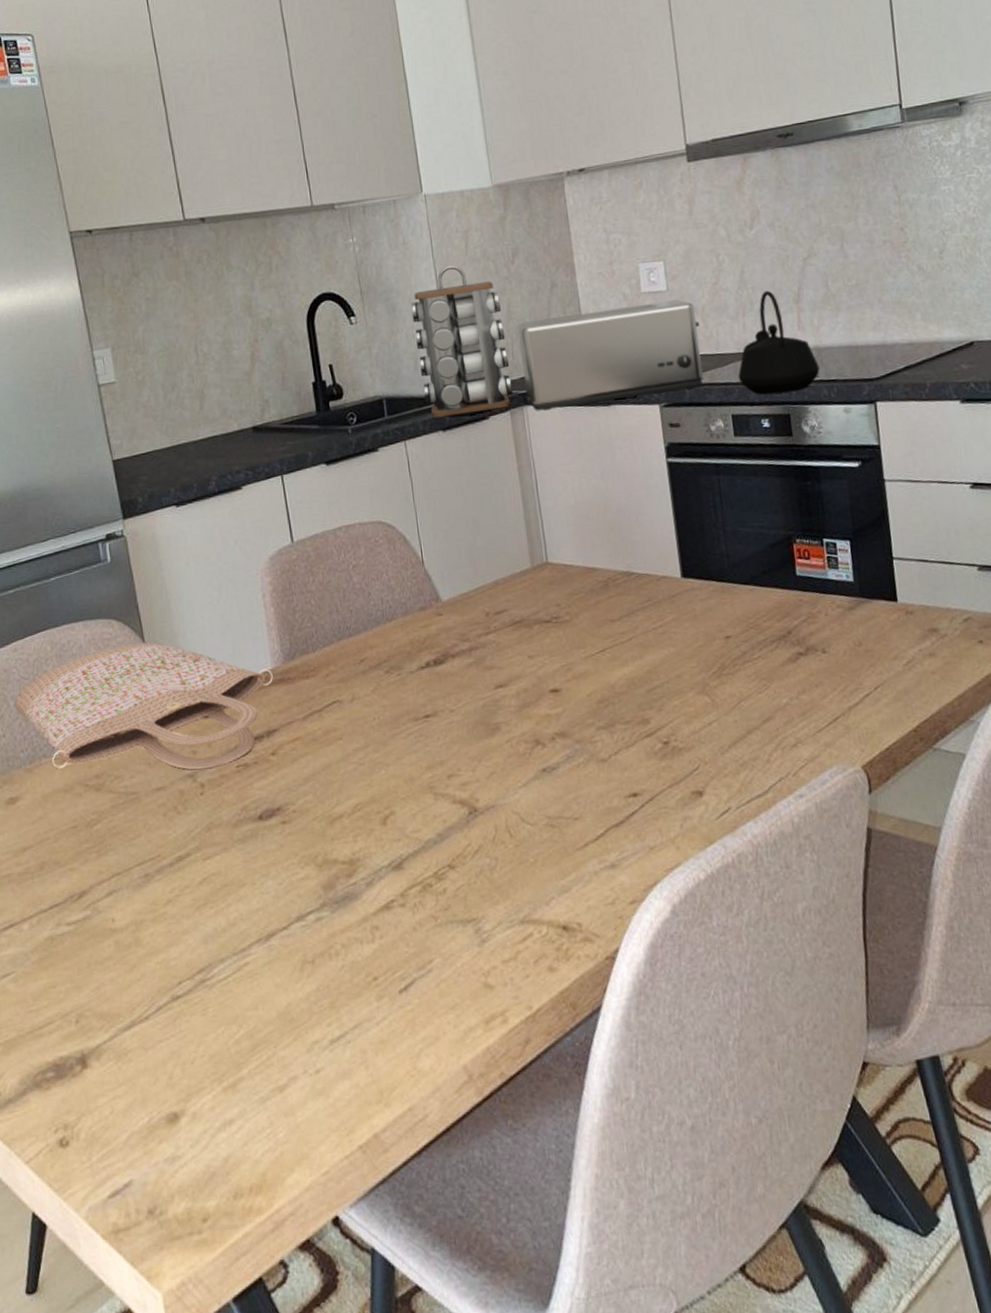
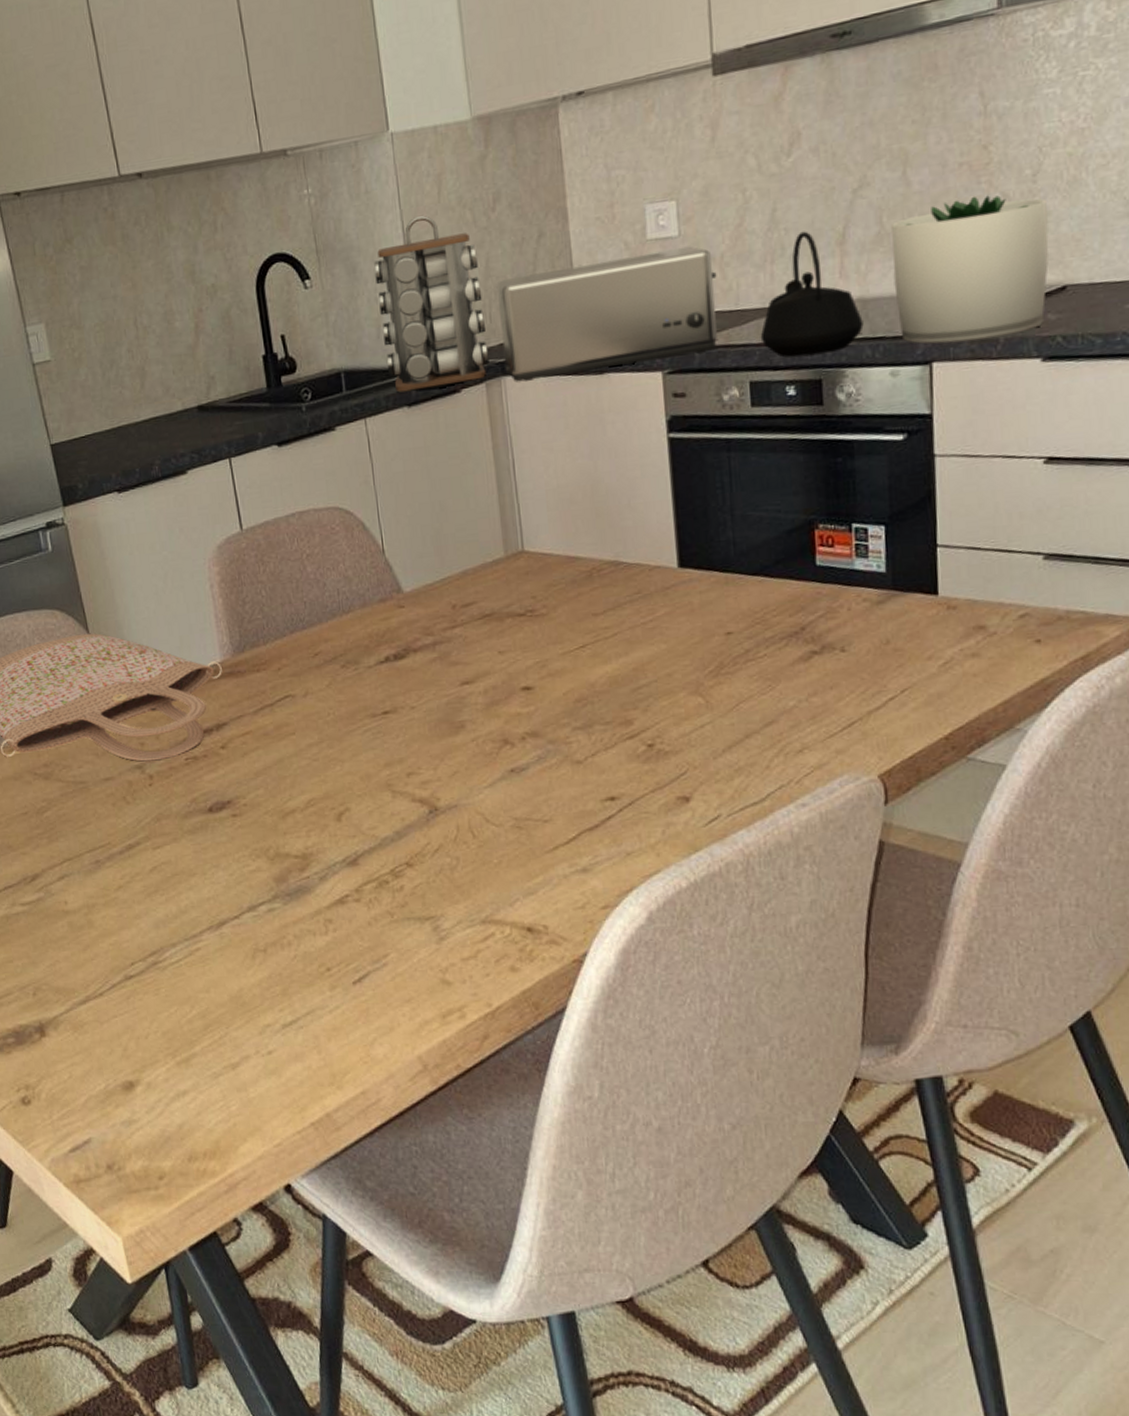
planter: none [835,267,959,387] -> present [891,195,1049,345]

